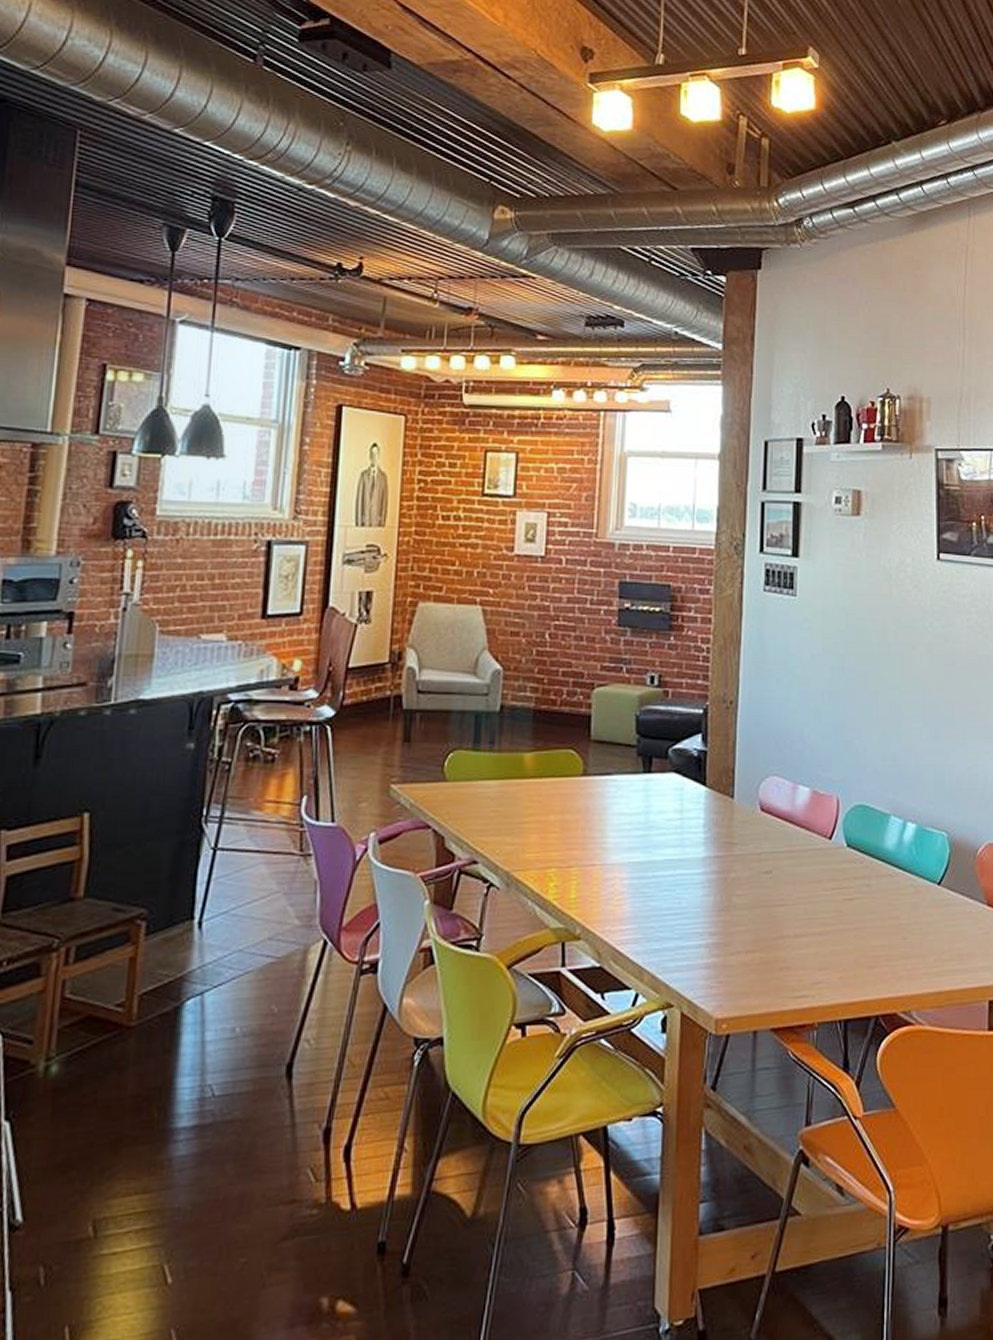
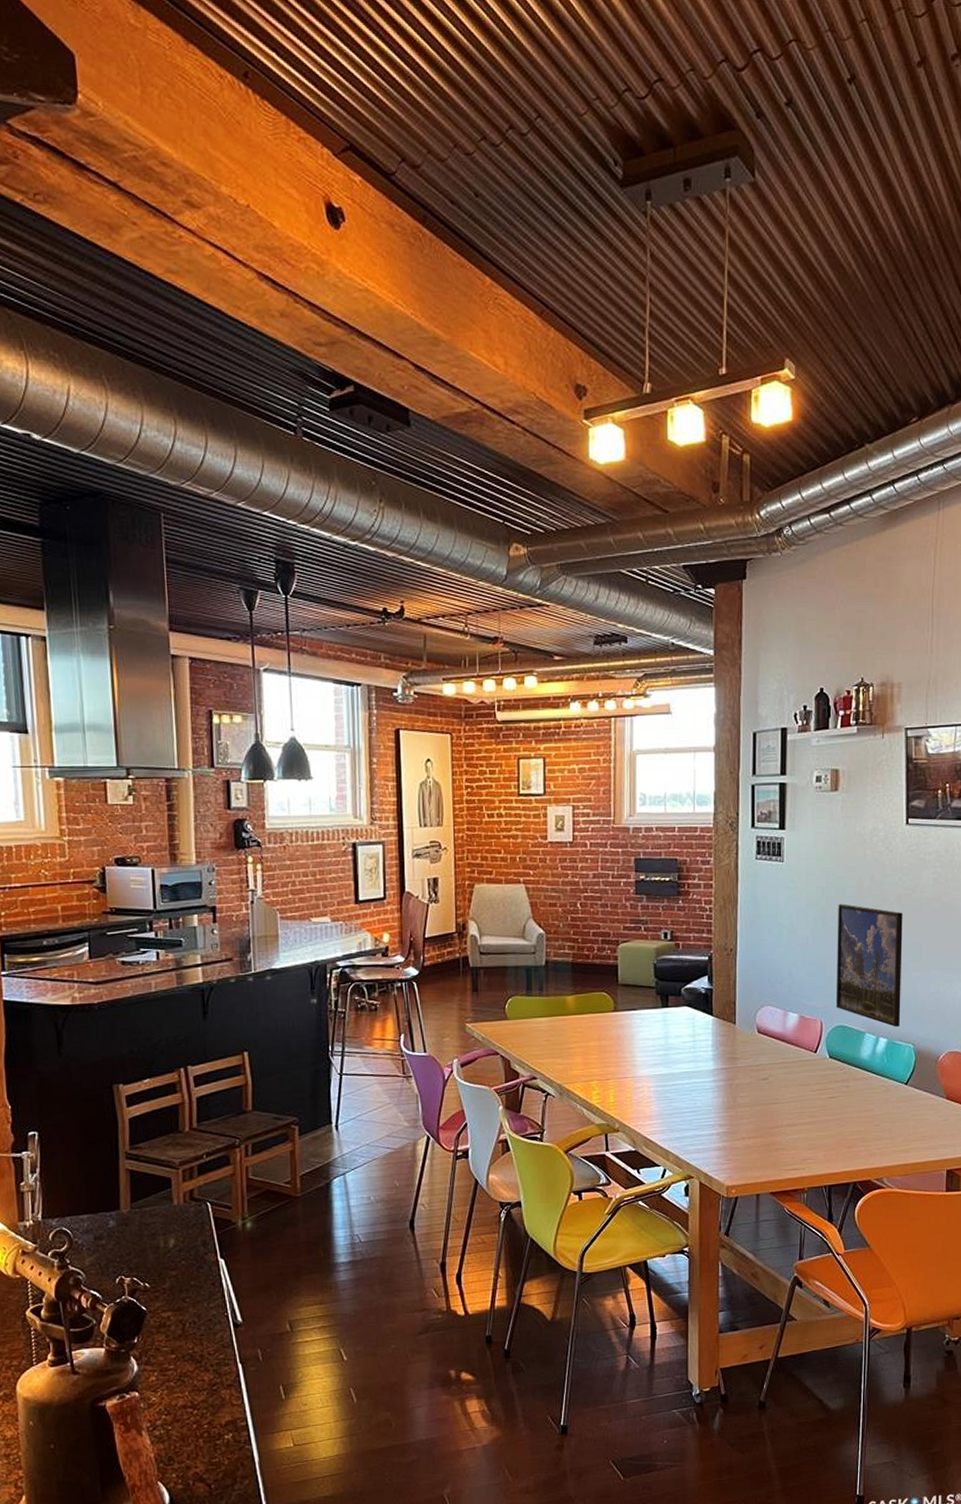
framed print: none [855,651,934,809] -> present [836,903,903,1027]

